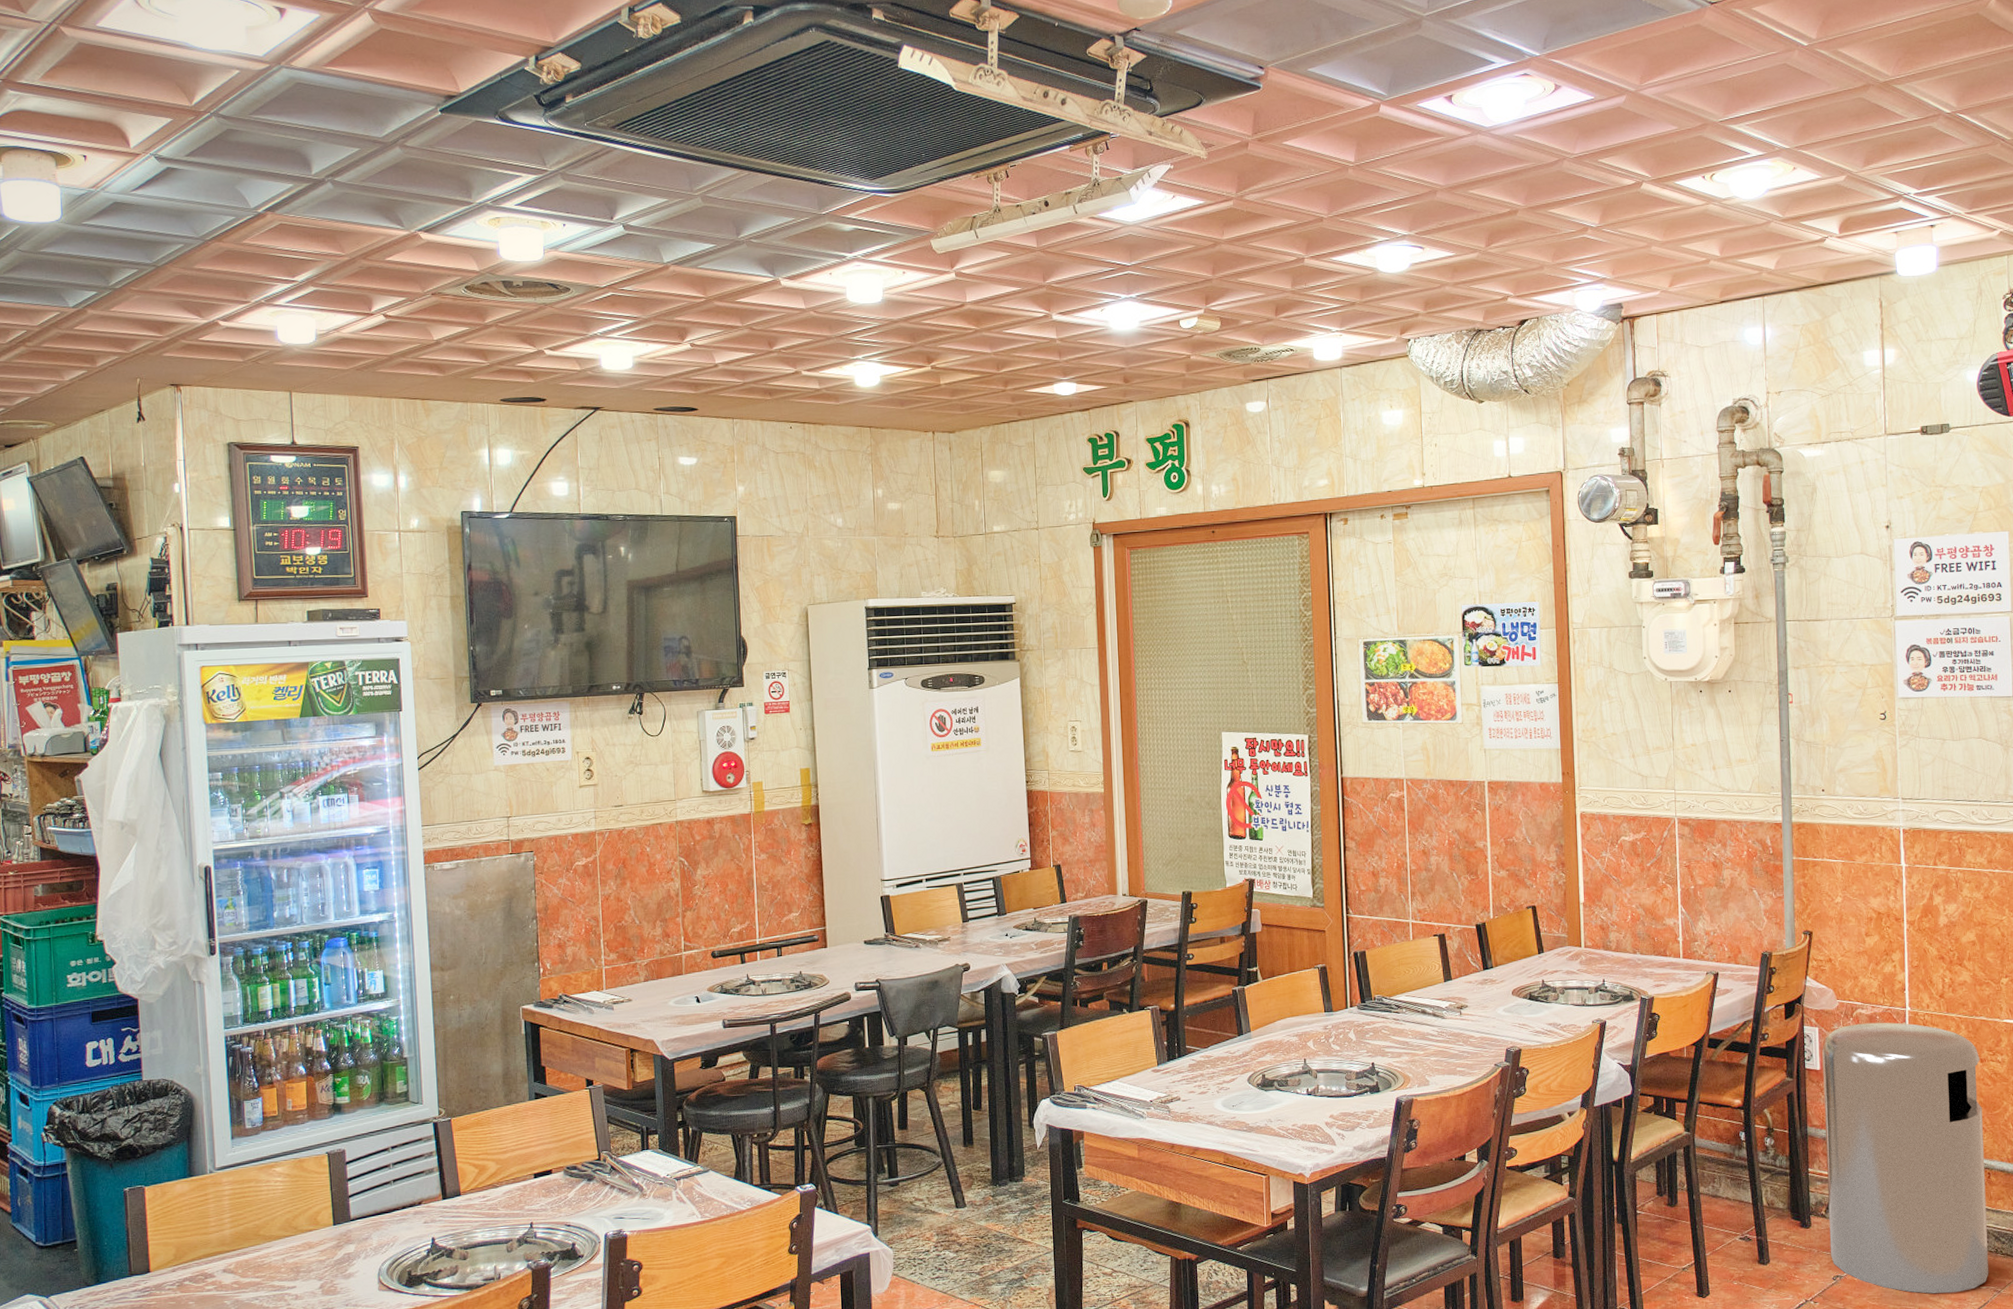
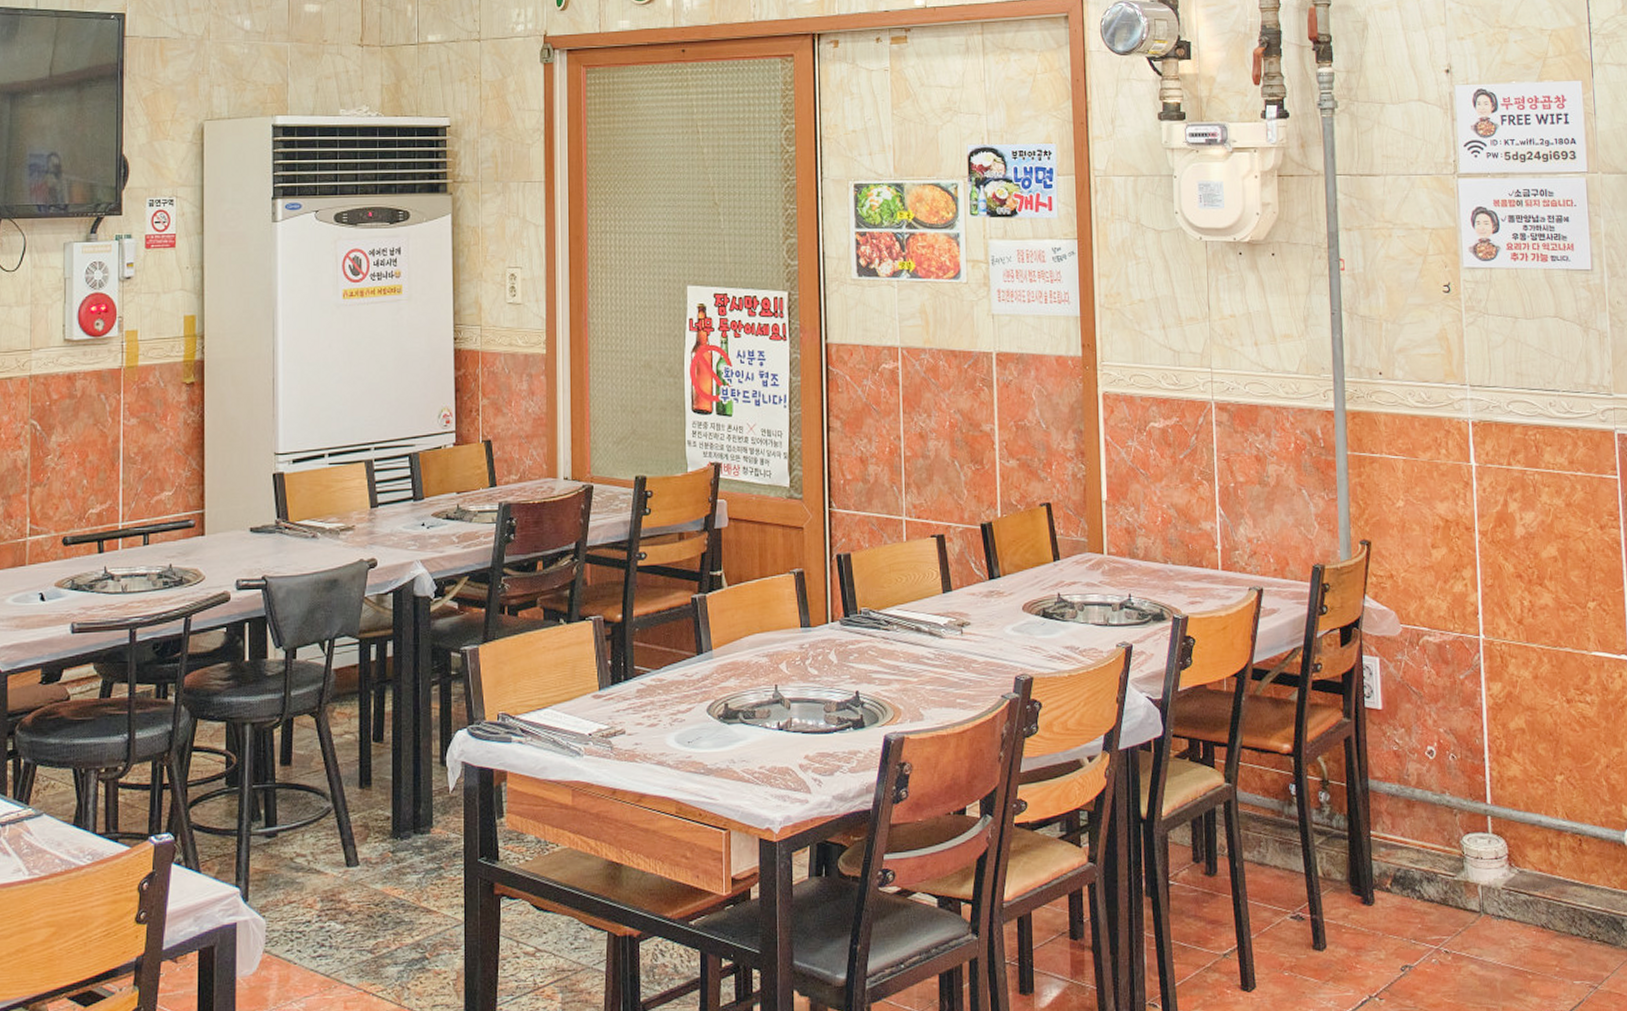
trash can: present [1822,1022,1989,1294] -> none [1384,652,1584,990]

